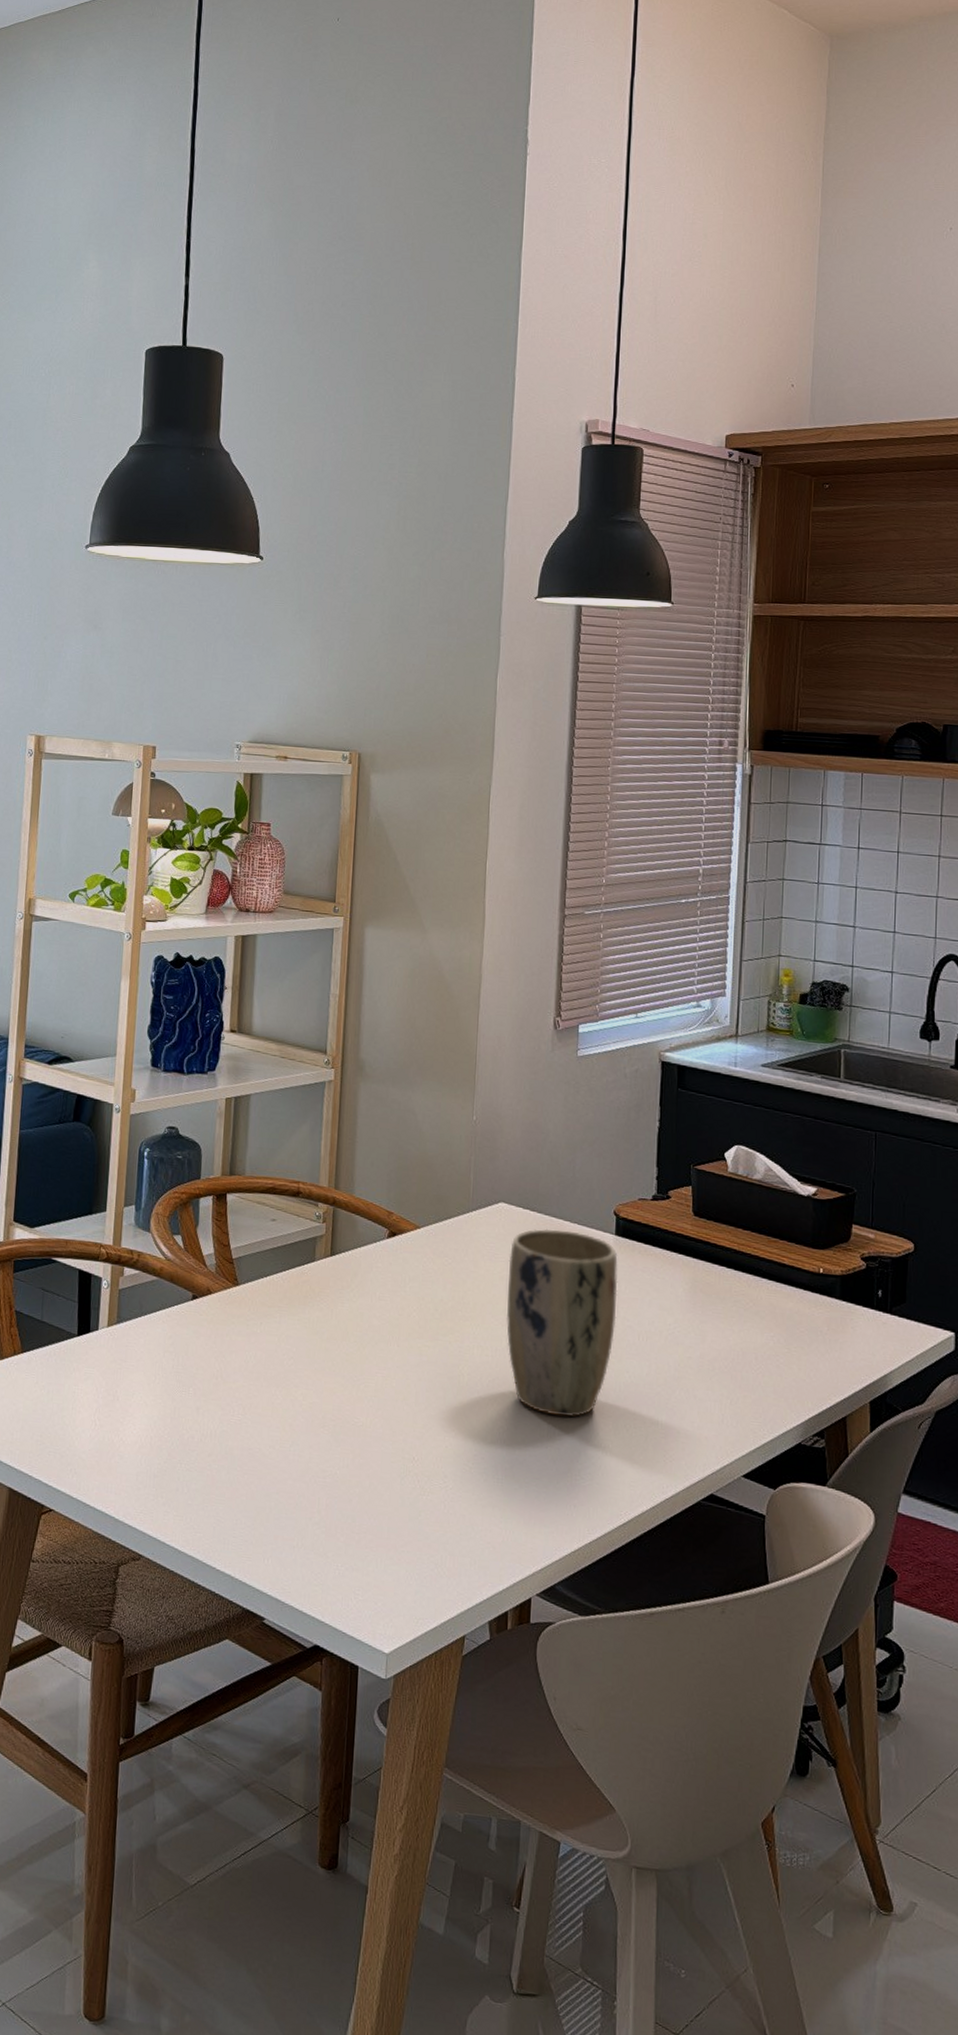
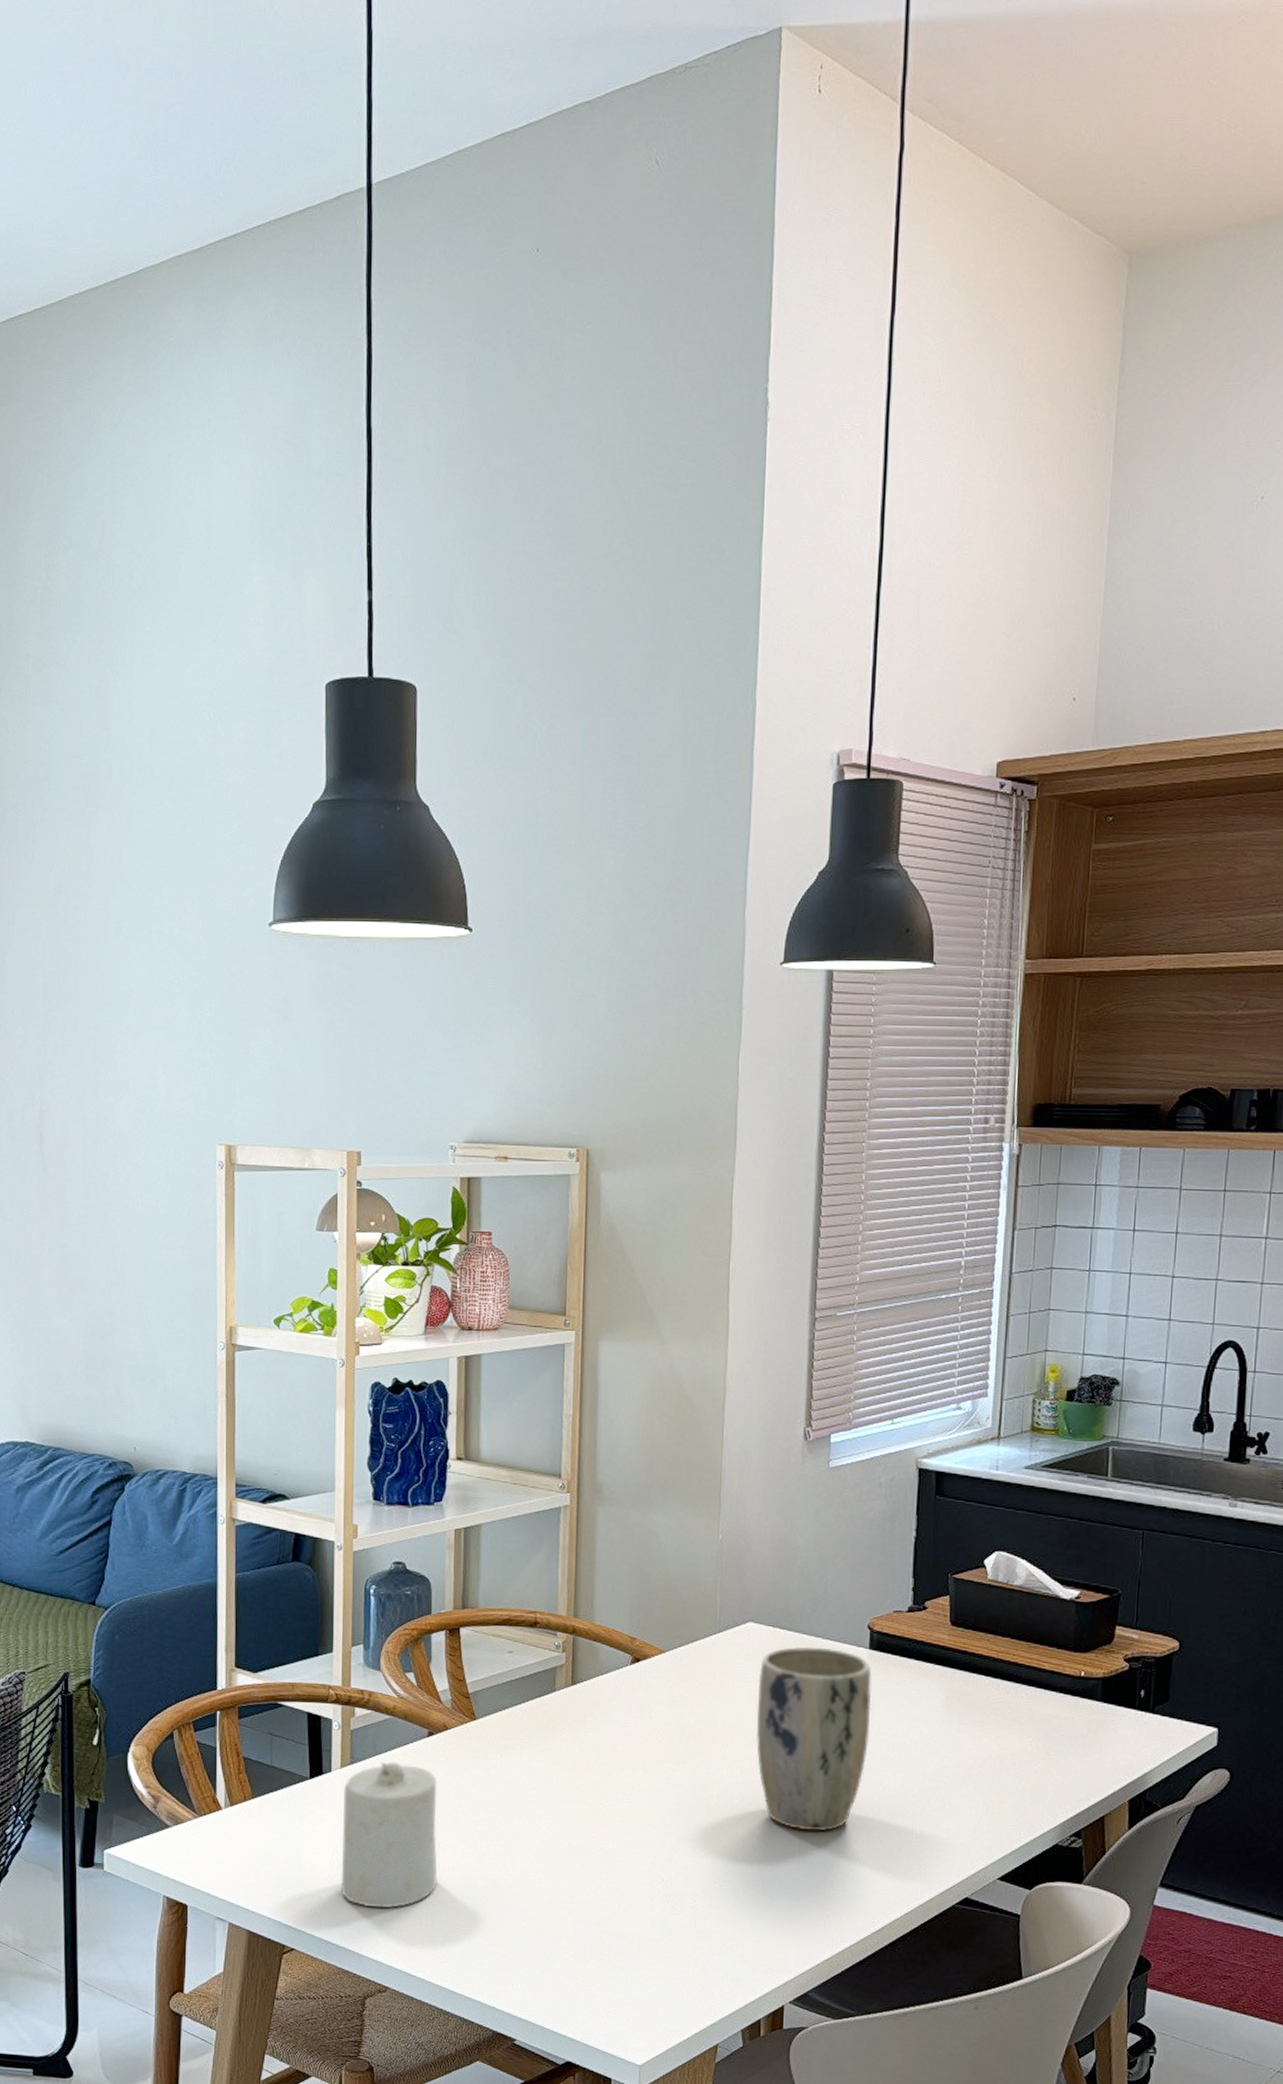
candle: none [102,1323,199,1472] -> present [342,1761,438,1908]

